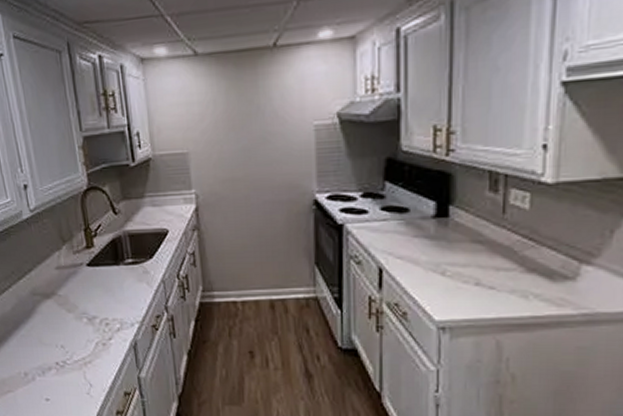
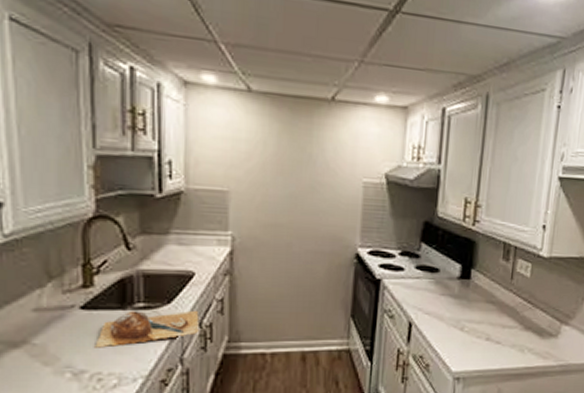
chopping board: none [99,263,177,298] -> present [93,310,199,348]

